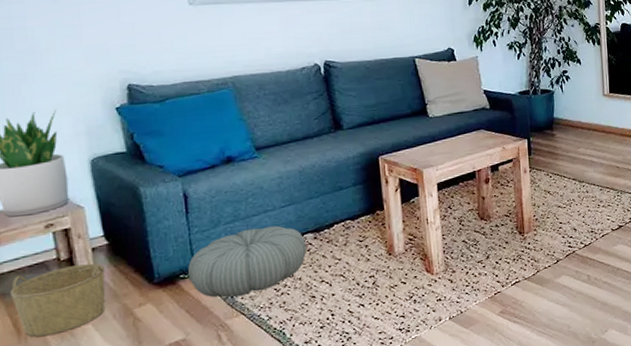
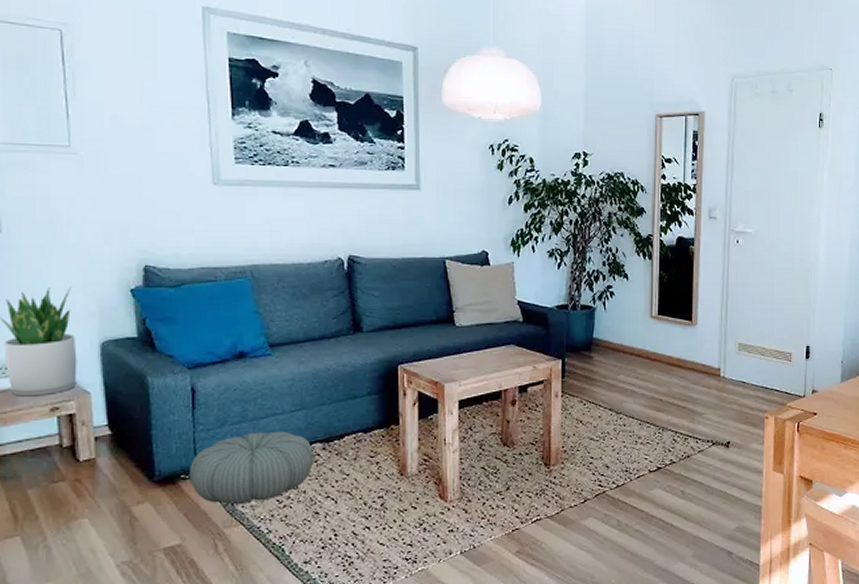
basket: present [9,263,106,337] -> none [10,453,107,527]

